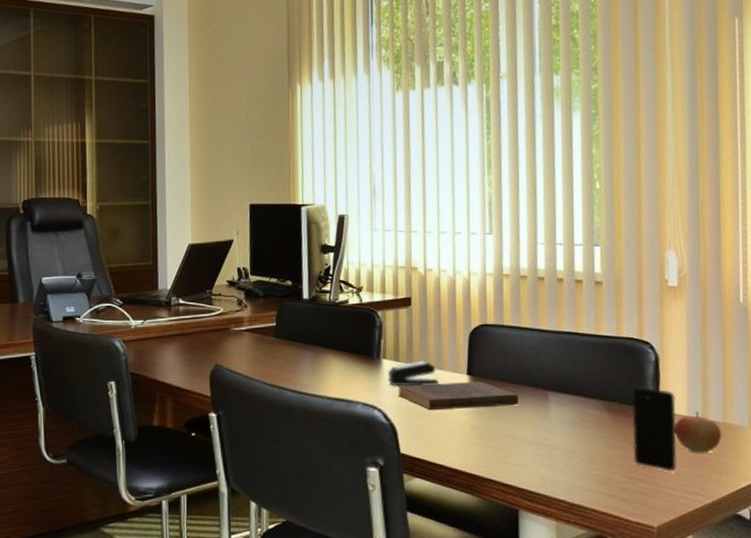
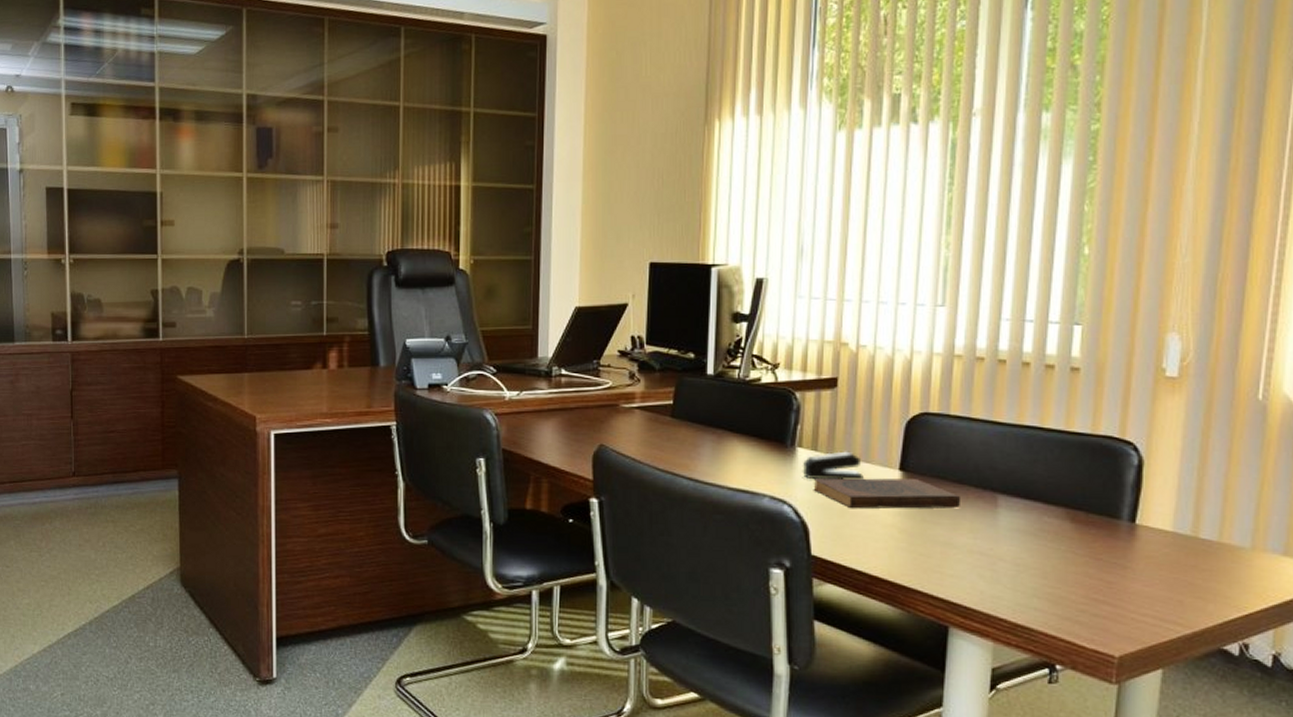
smartphone: present [632,387,677,472] -> none [1098,495,1159,595]
apple: present [674,411,722,453] -> none [1154,527,1215,576]

